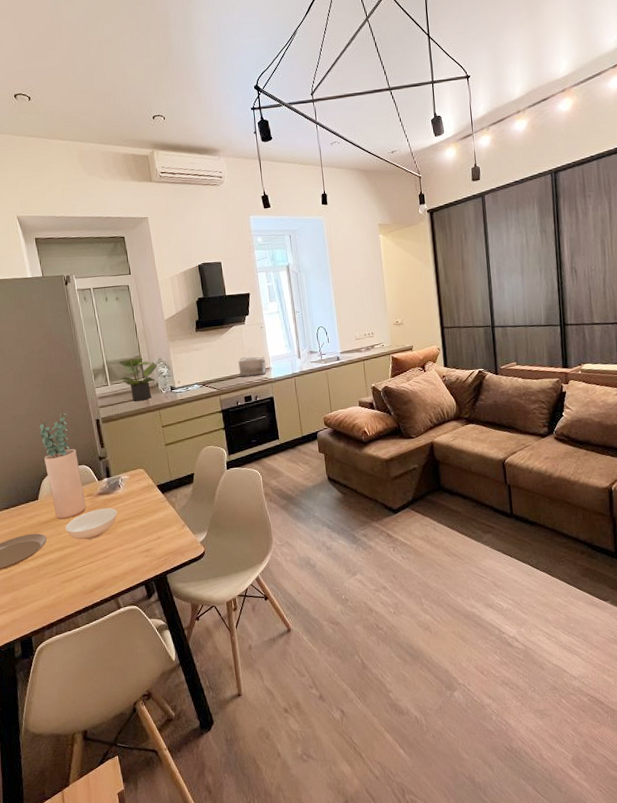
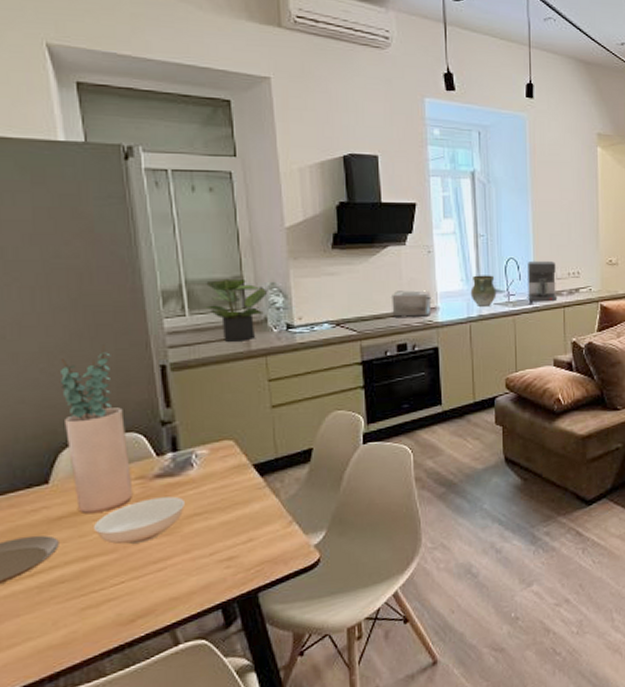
ceramic jug: none [293,340,312,365] -> present [470,275,497,306]
coffee maker: none [333,326,357,359] -> present [527,260,556,302]

